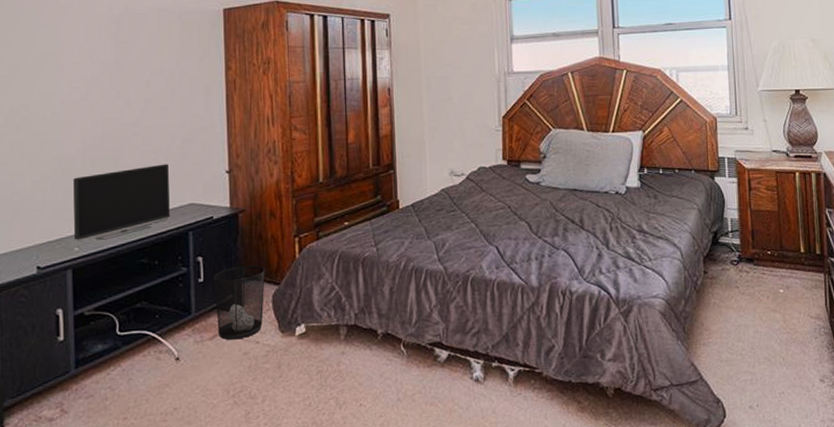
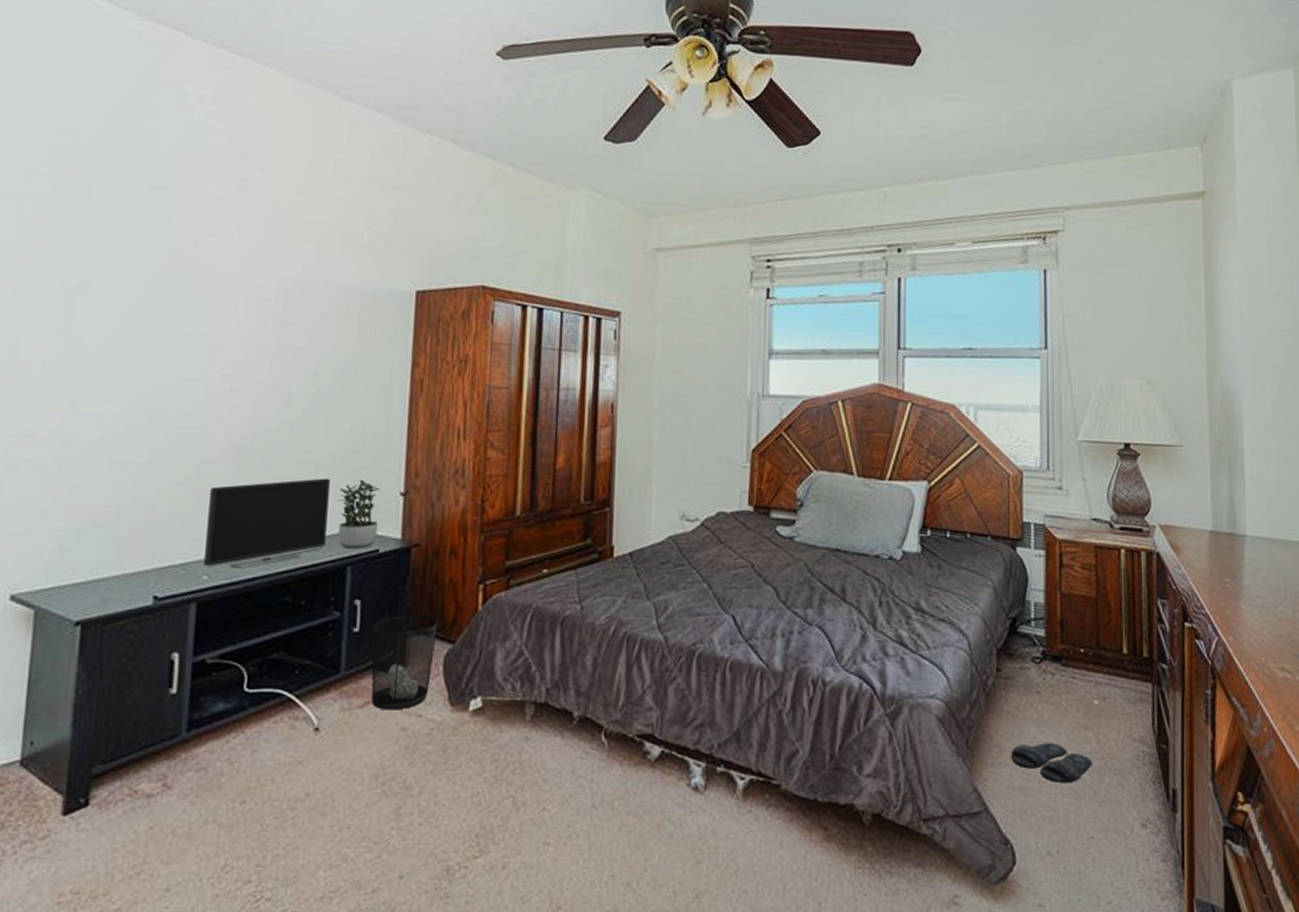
potted plant: none [176,162,210,219] -> present [338,479,380,550]
slippers: none [718,324,781,354] -> present [1012,743,1092,782]

